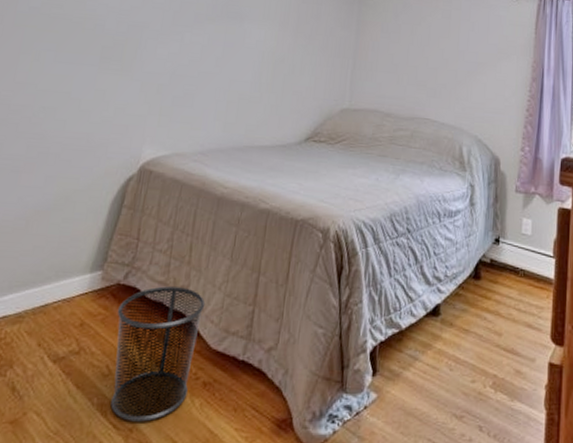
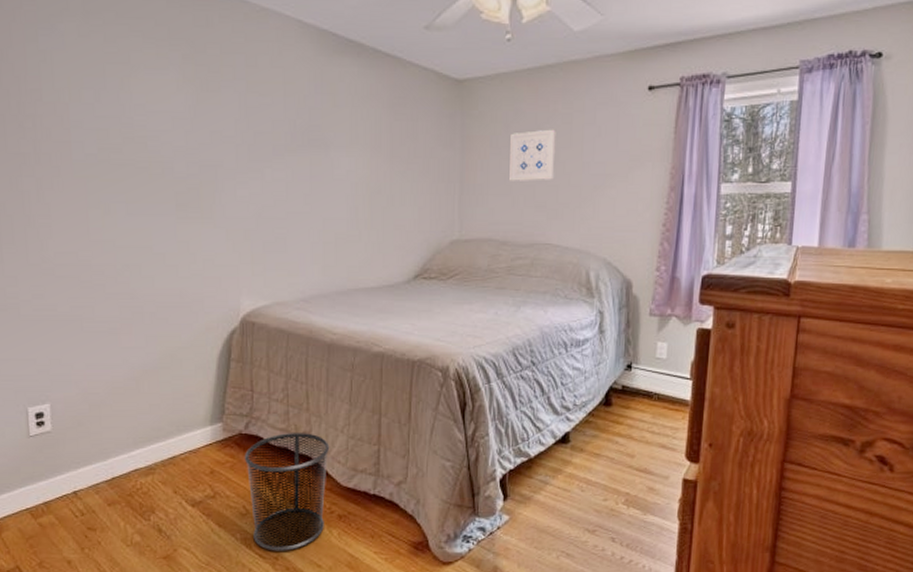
wall art: none [396,21,437,64] -> present [509,129,556,181]

